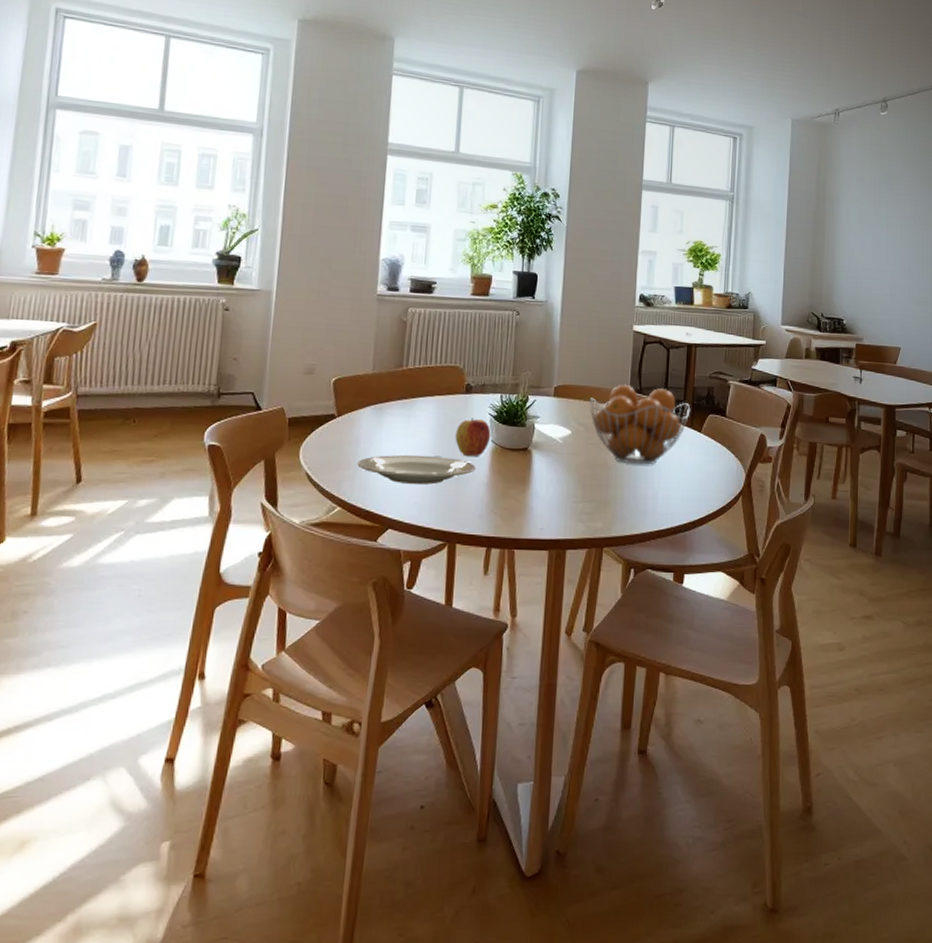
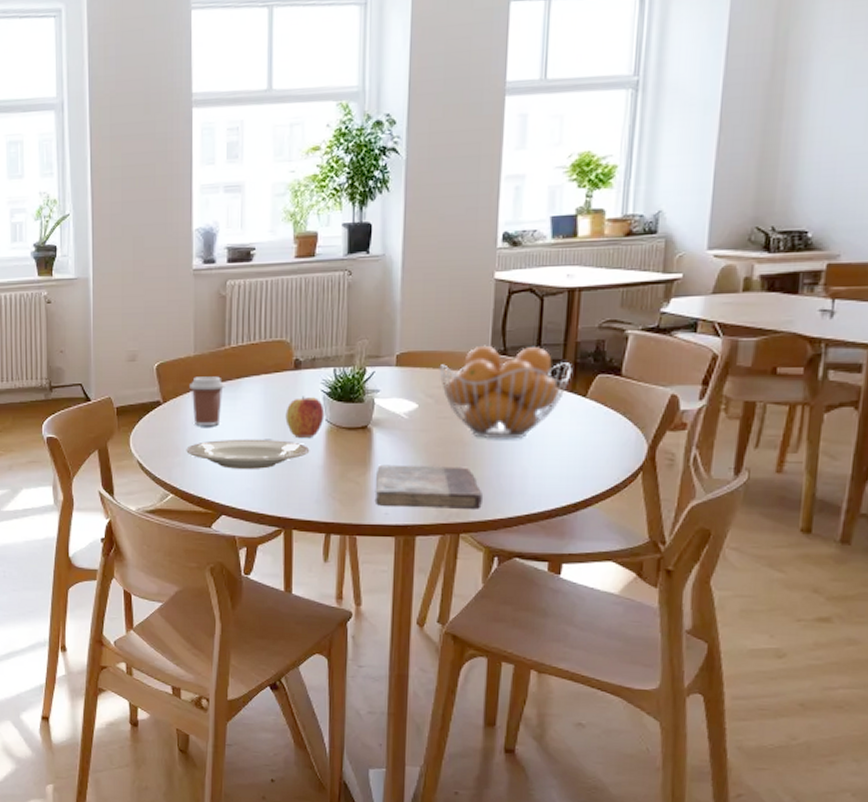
coffee cup: none [365,393,401,441] -> present [189,376,225,426]
book: none [531,483,622,525] -> present [374,464,482,509]

